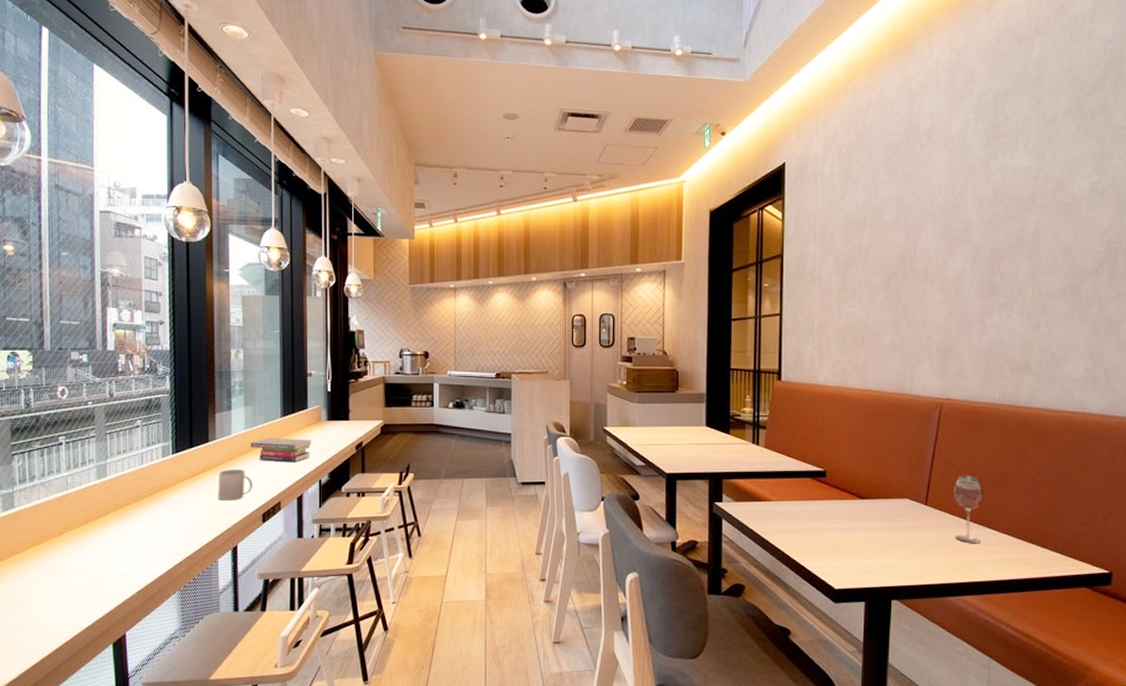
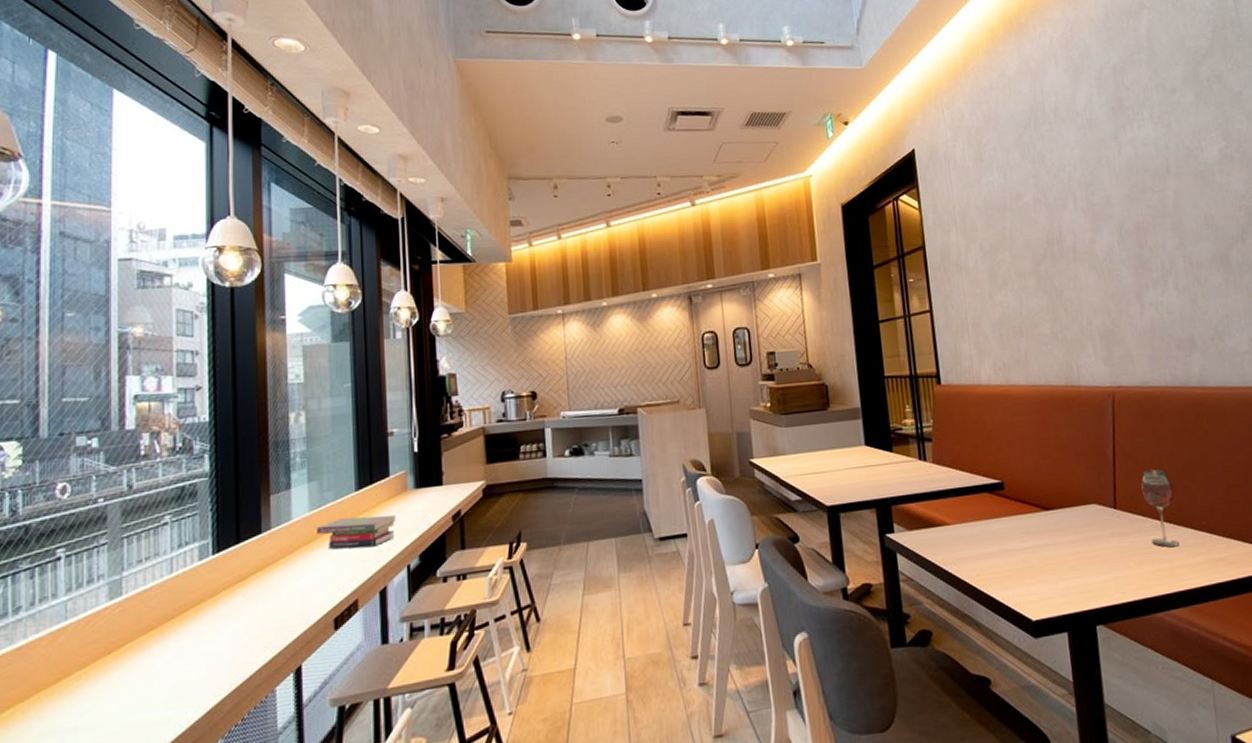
mug: present [218,469,253,501] -> none [274,563,322,608]

